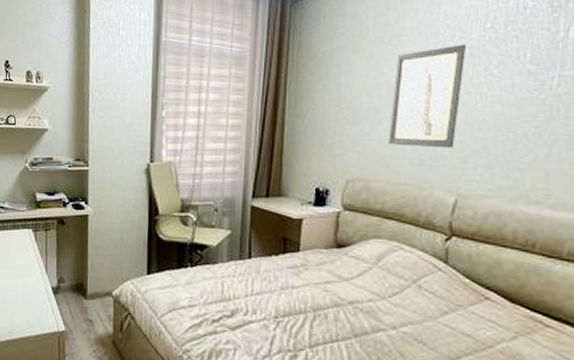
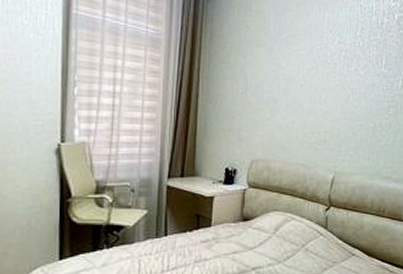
wall art: present [388,44,467,148] -> none [285,47,343,134]

